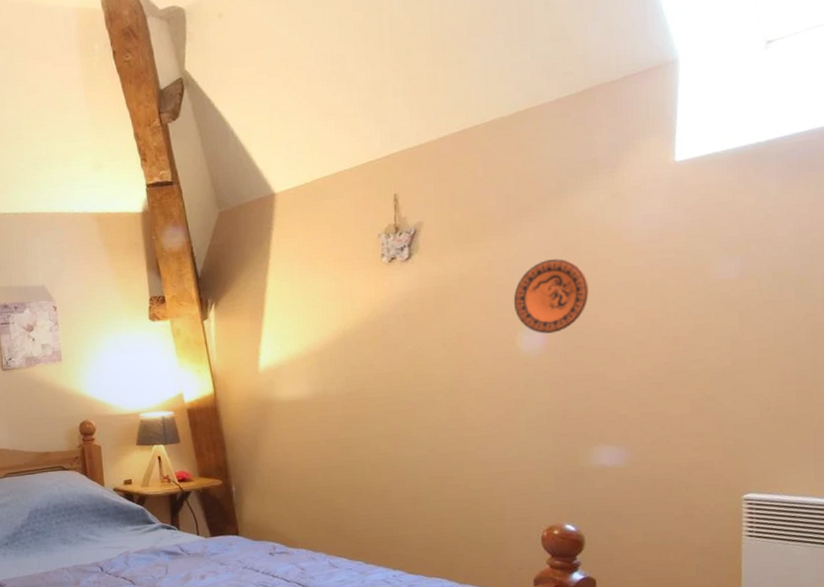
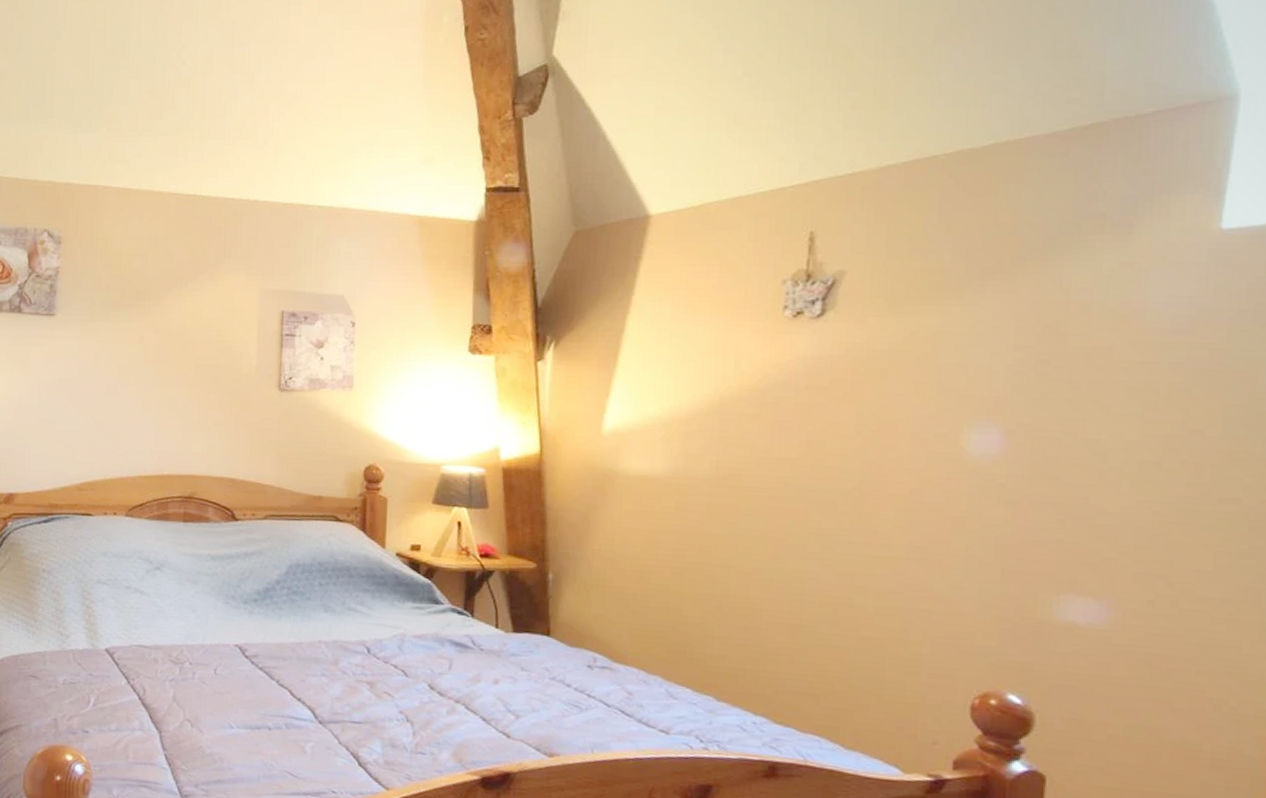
decorative plate: present [513,259,589,334] -> none [962,339,1075,436]

